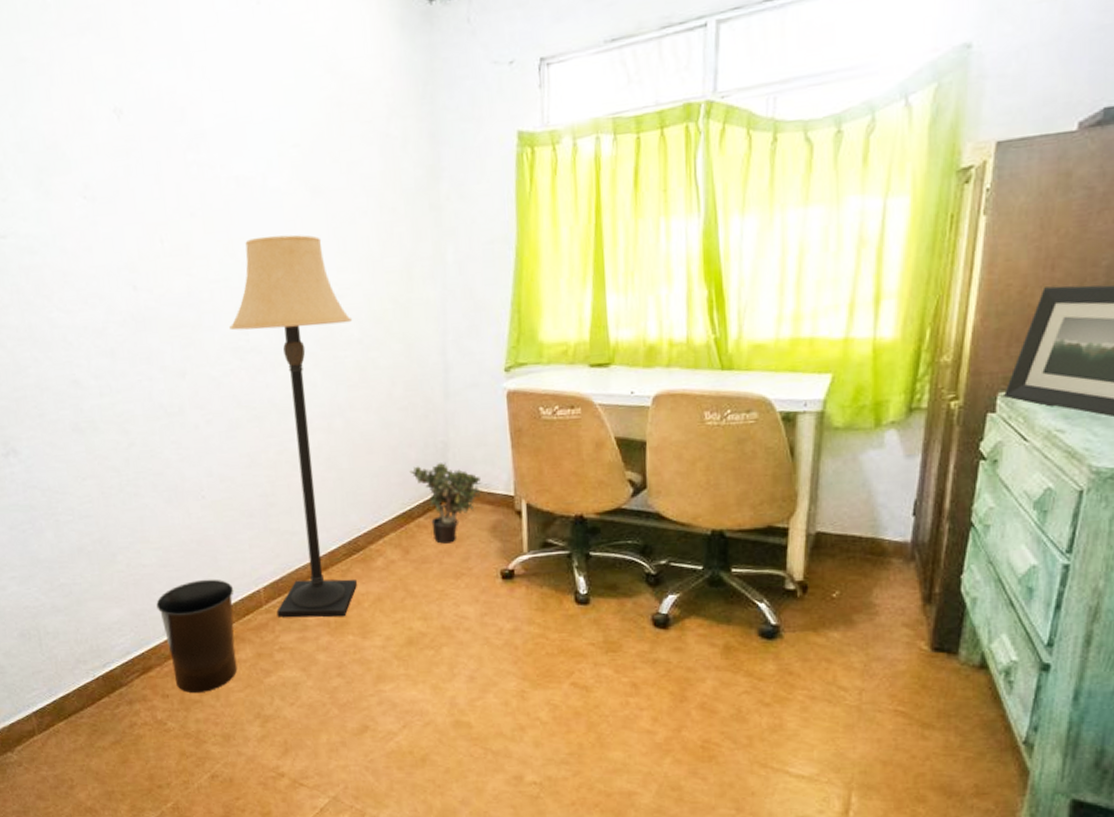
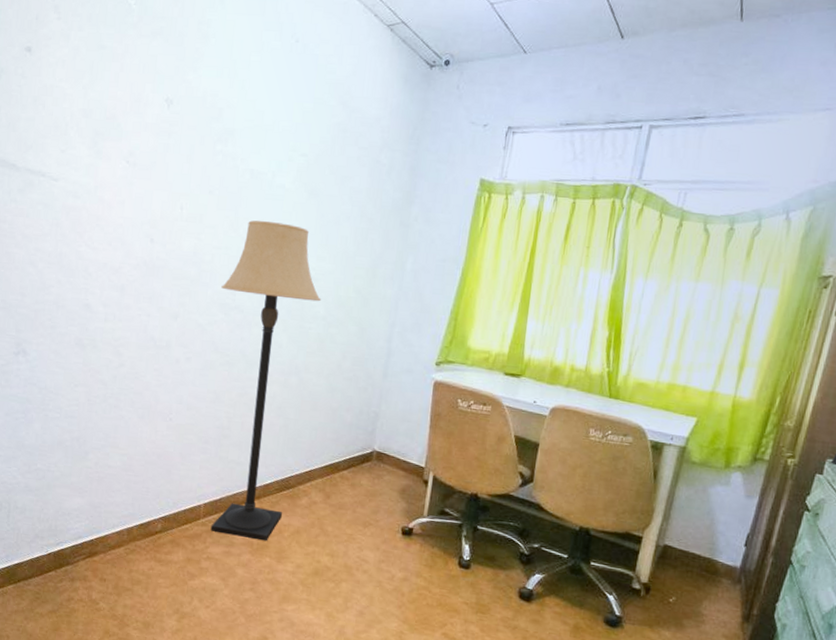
waste bin: present [156,579,238,693] -> none [112,487,180,583]
potted plant: present [409,461,481,544] -> none [343,427,400,497]

